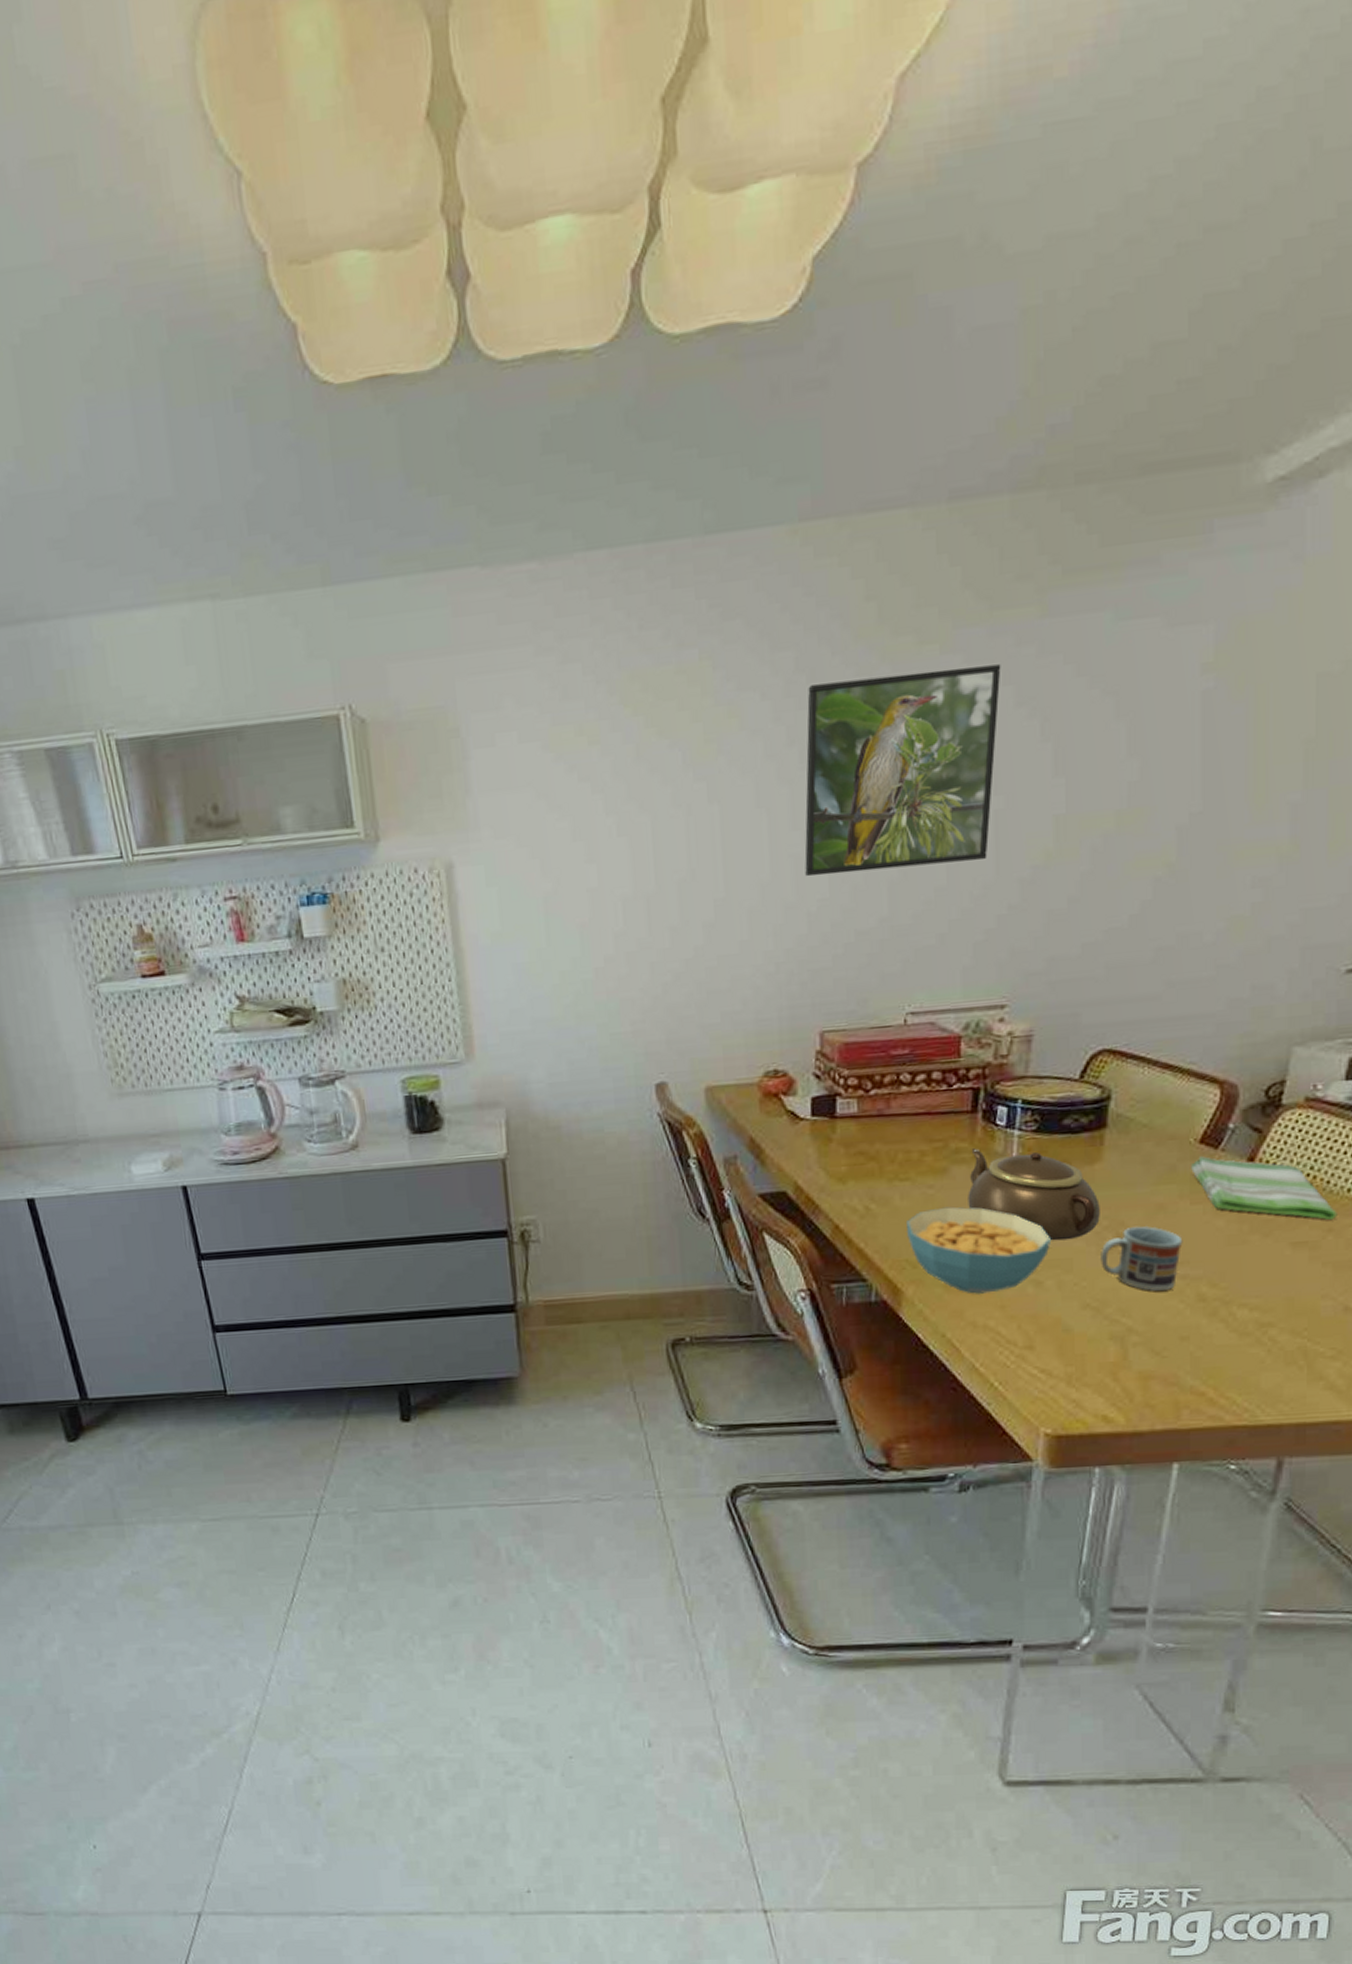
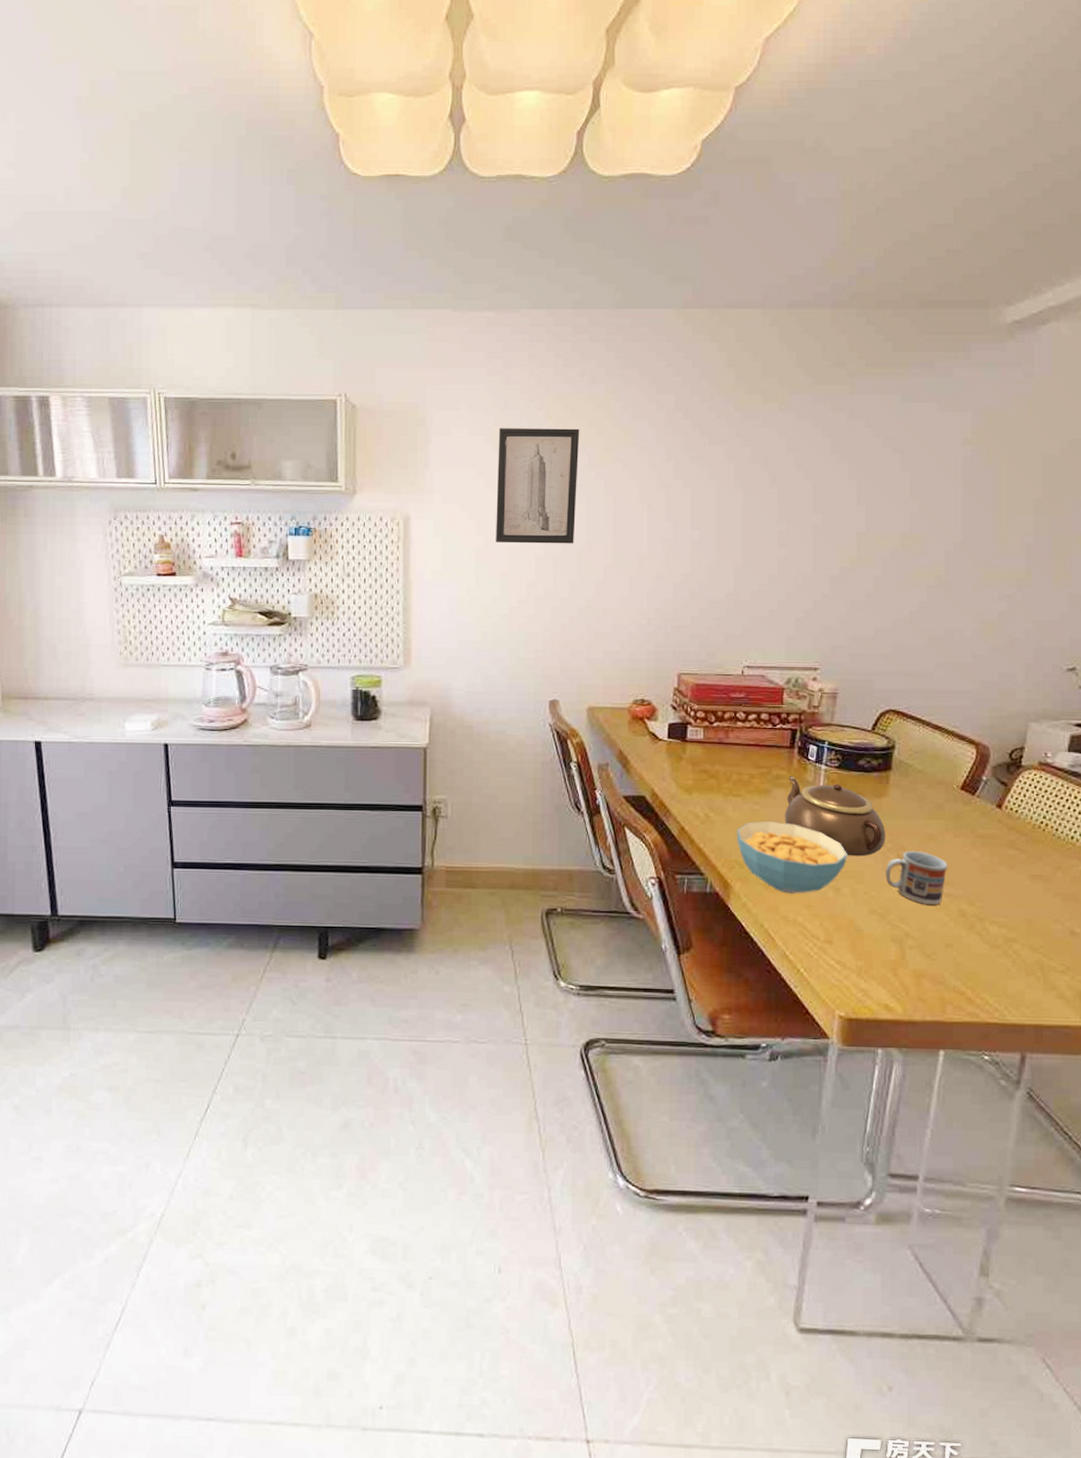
wall art: none [559,715,672,885] -> present [496,428,580,544]
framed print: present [804,664,1001,876] -> none [674,420,822,558]
dish towel: present [1191,1156,1337,1220] -> none [954,800,1064,859]

